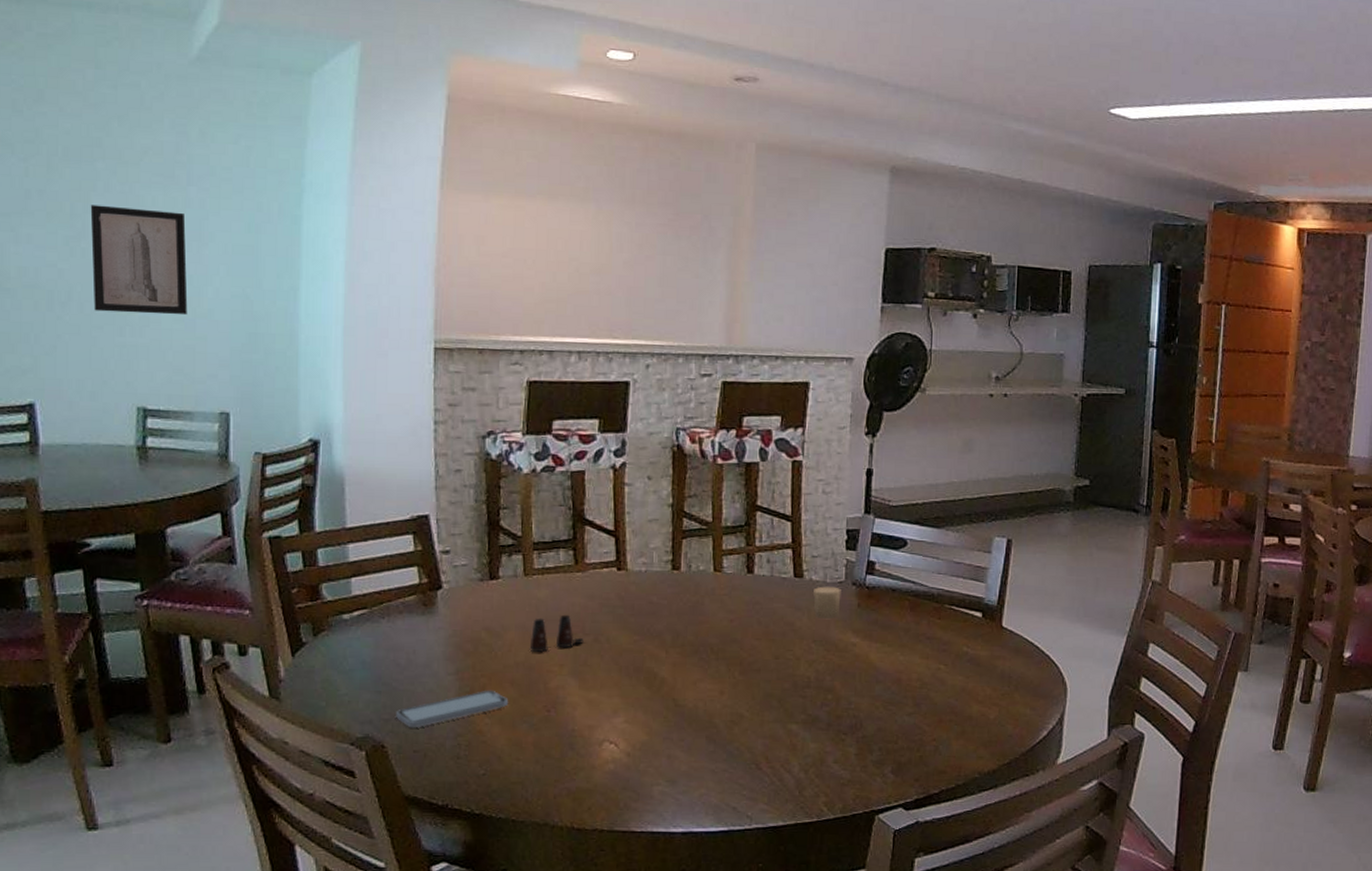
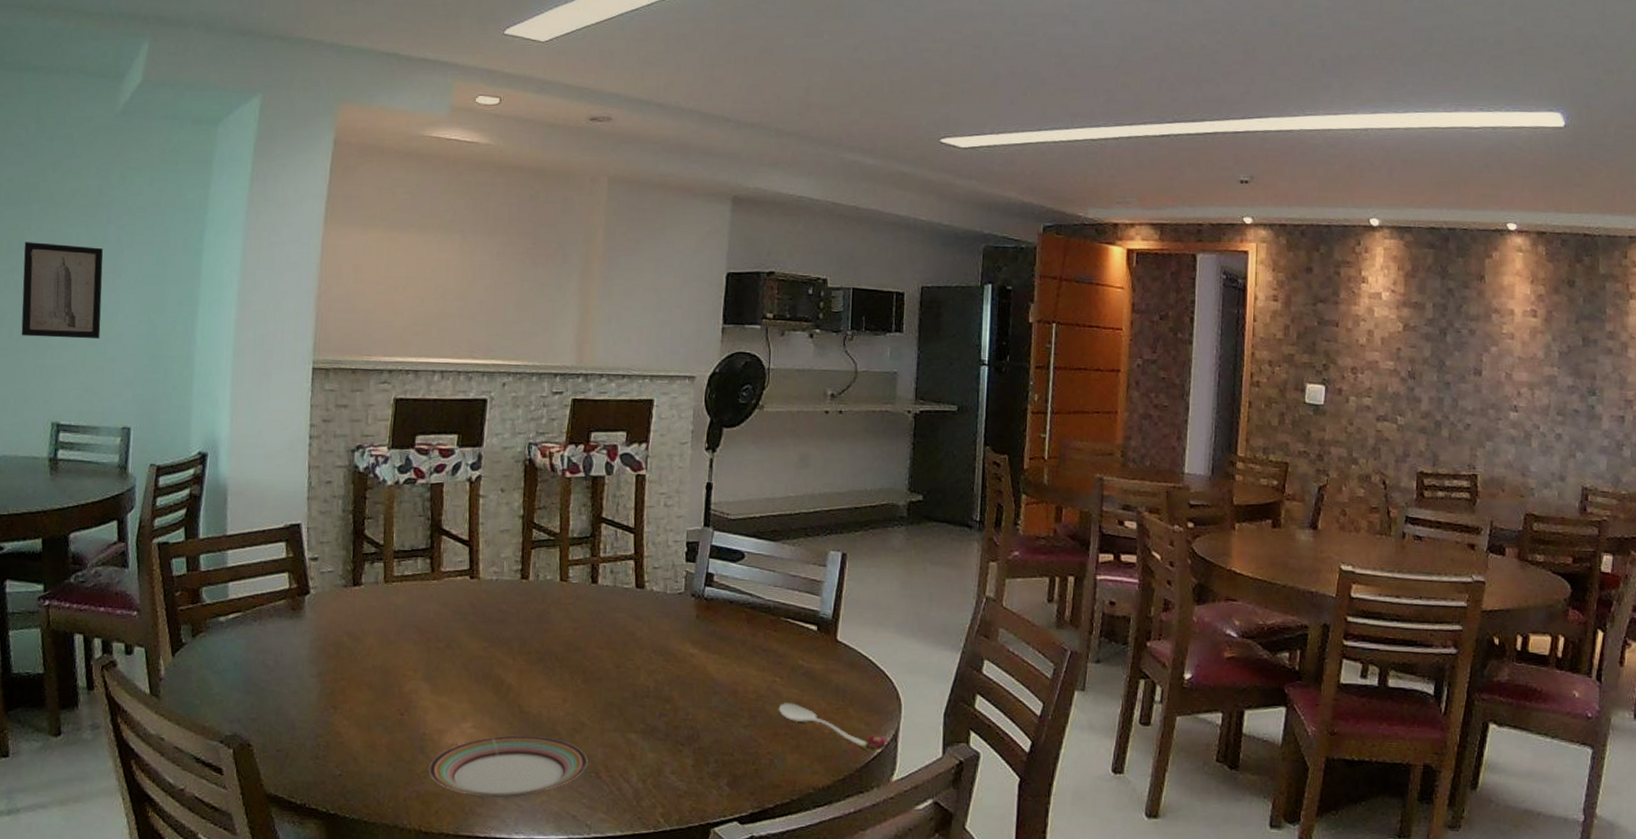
smartphone: present [396,689,509,727] -> none [262,692,366,727]
salt shaker: present [529,614,584,653] -> none [386,620,437,657]
plate: none [579,728,747,793] -> present [428,734,588,799]
candle: present [813,586,841,620] -> none [654,597,681,630]
spoon: none [943,690,1053,736] -> present [778,703,887,753]

